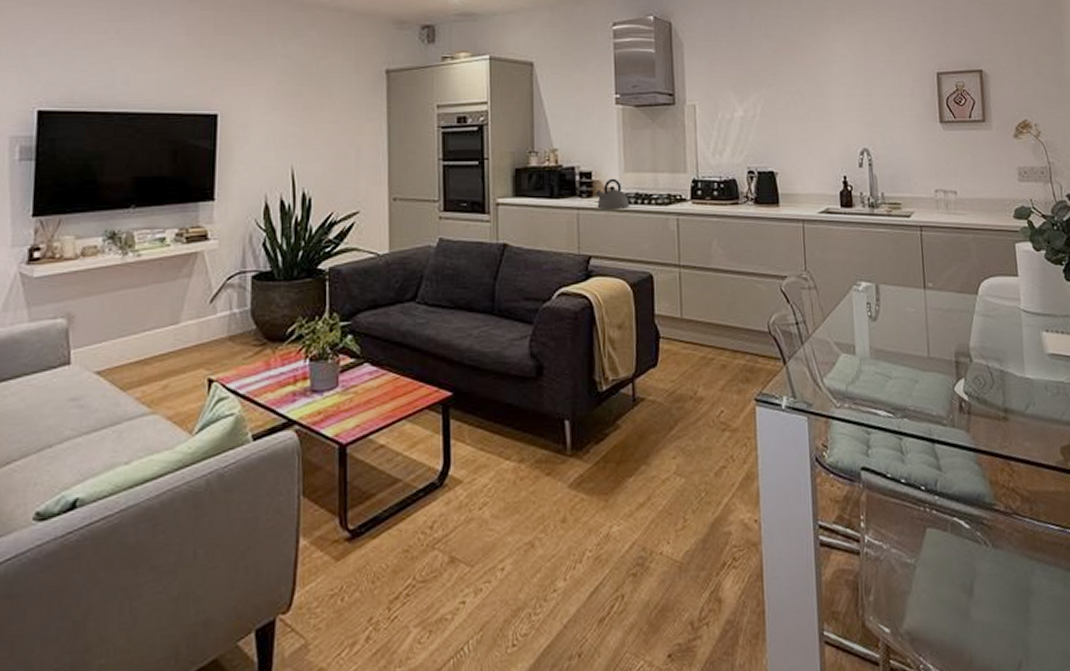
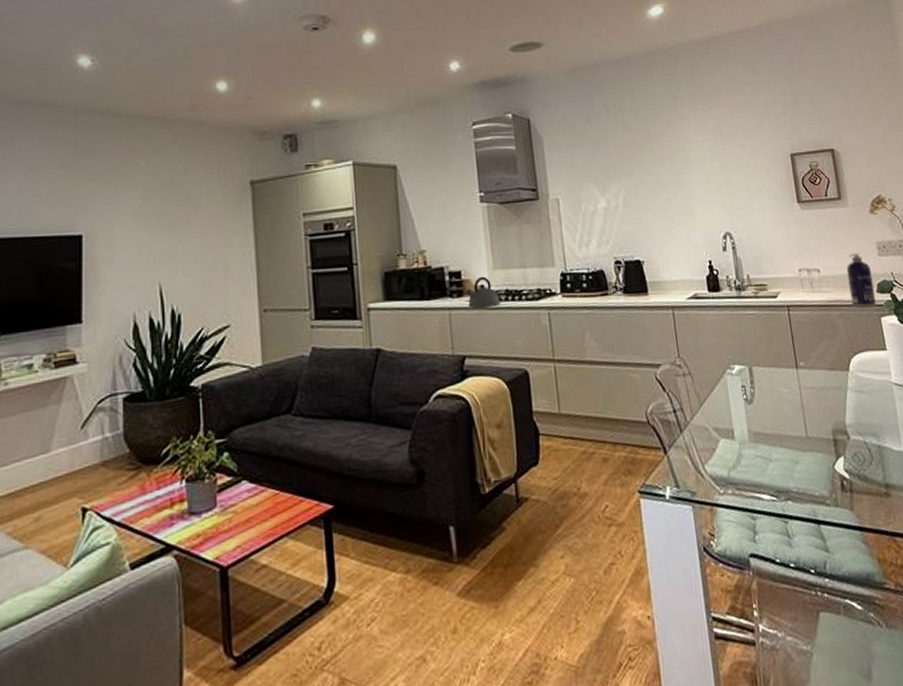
spray bottle: none [984,177,1012,234] -> present [846,253,876,309]

